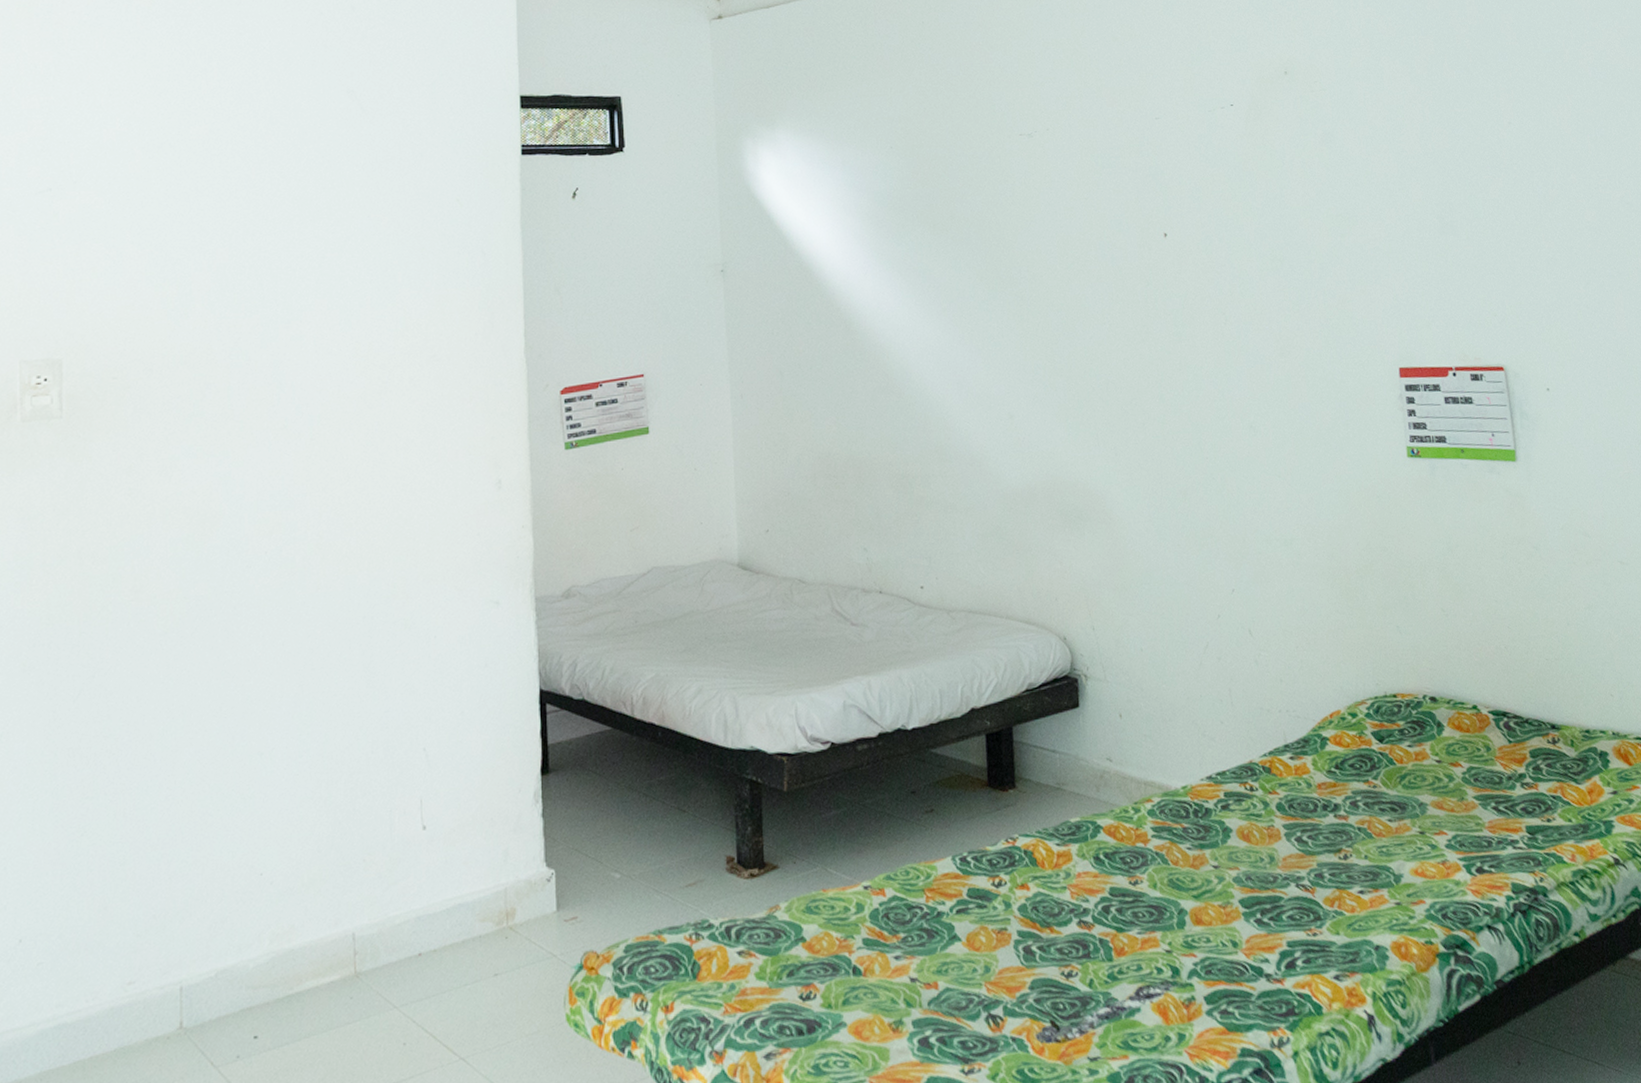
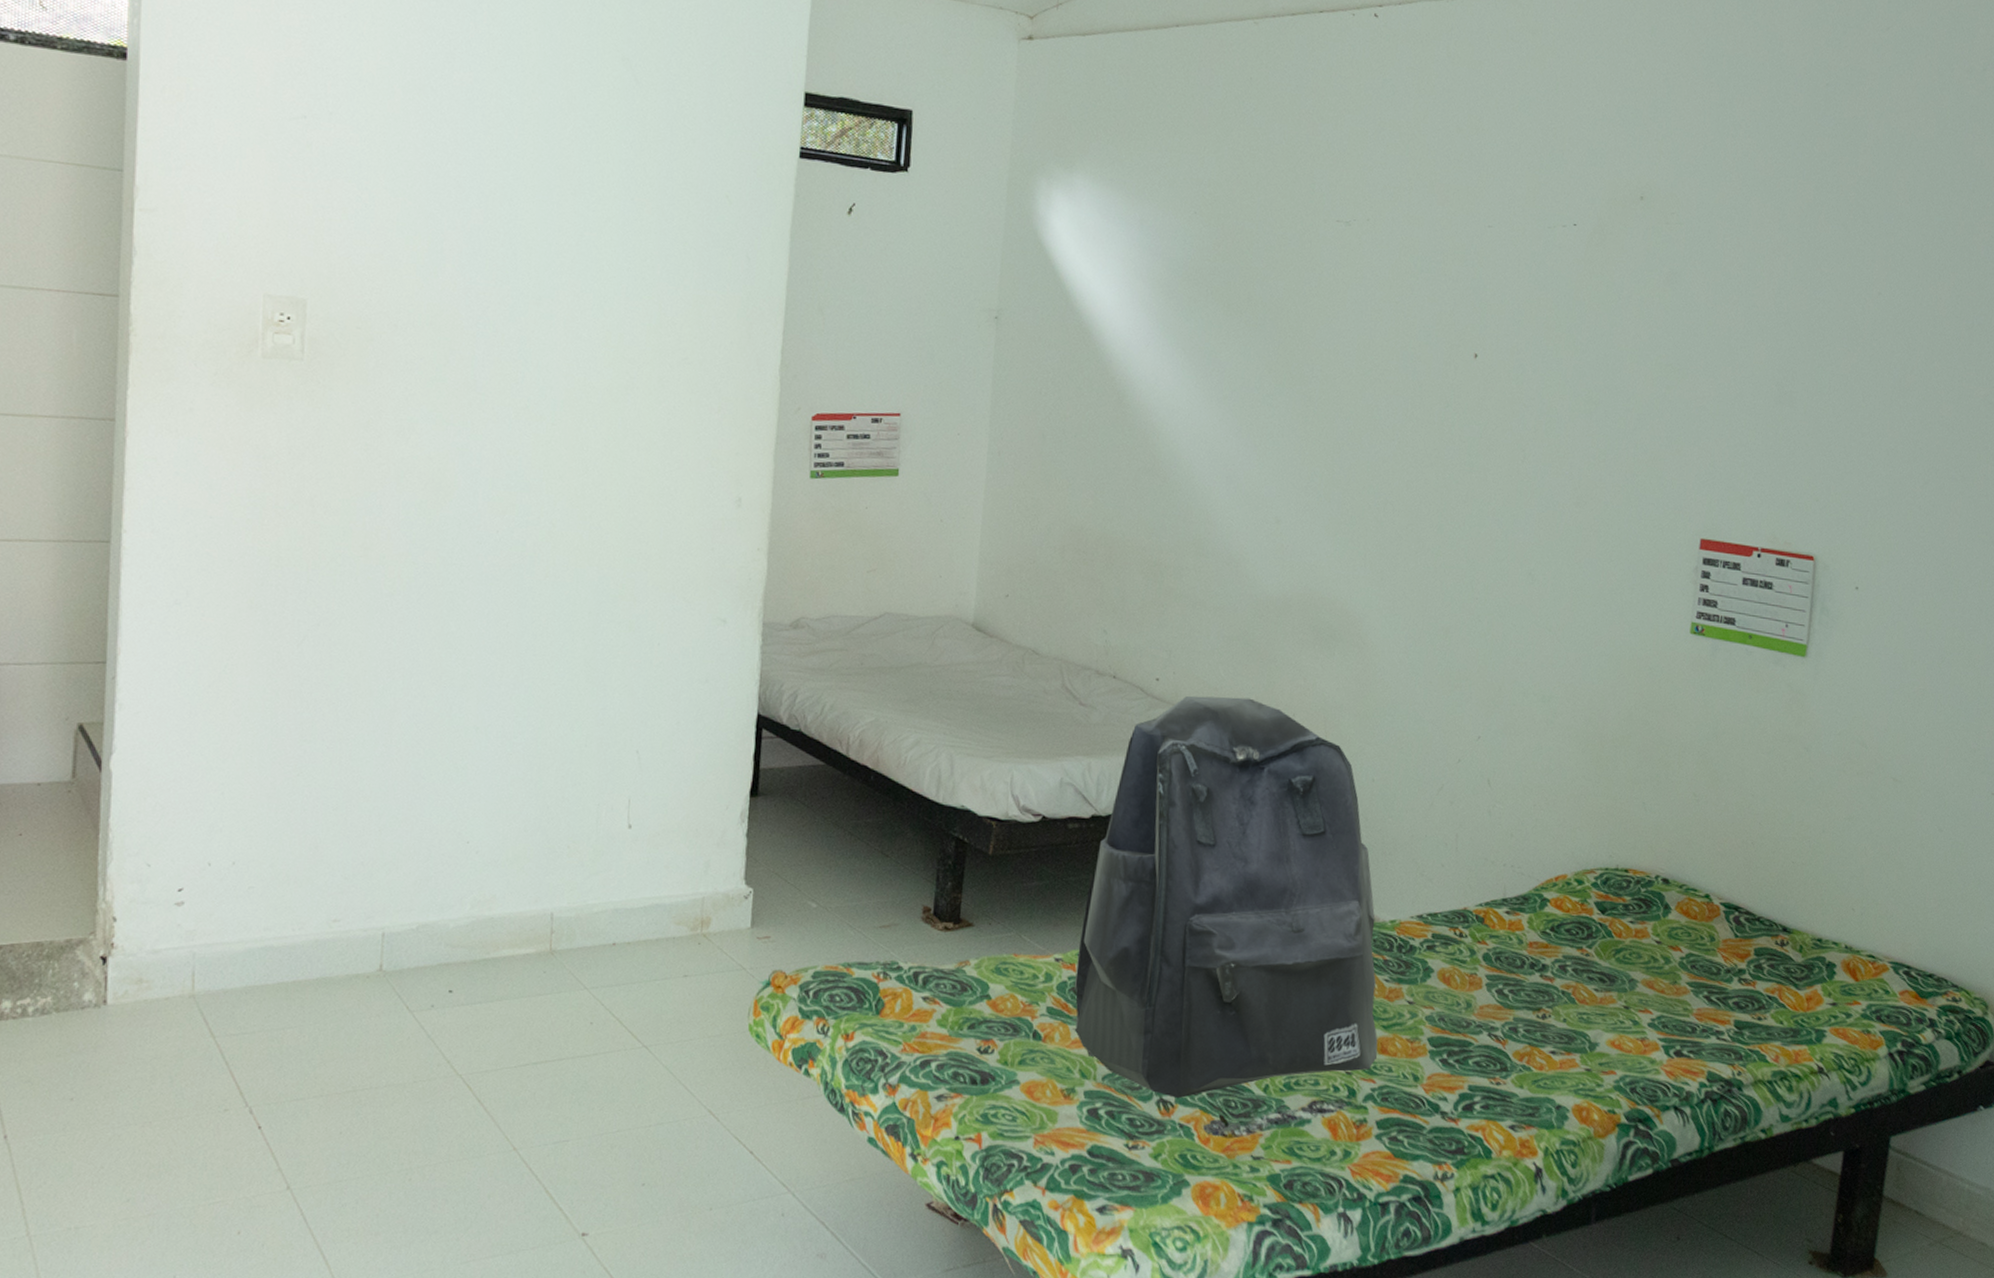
backpack: none [884,590,1193,1011] -> present [1075,695,1378,1098]

